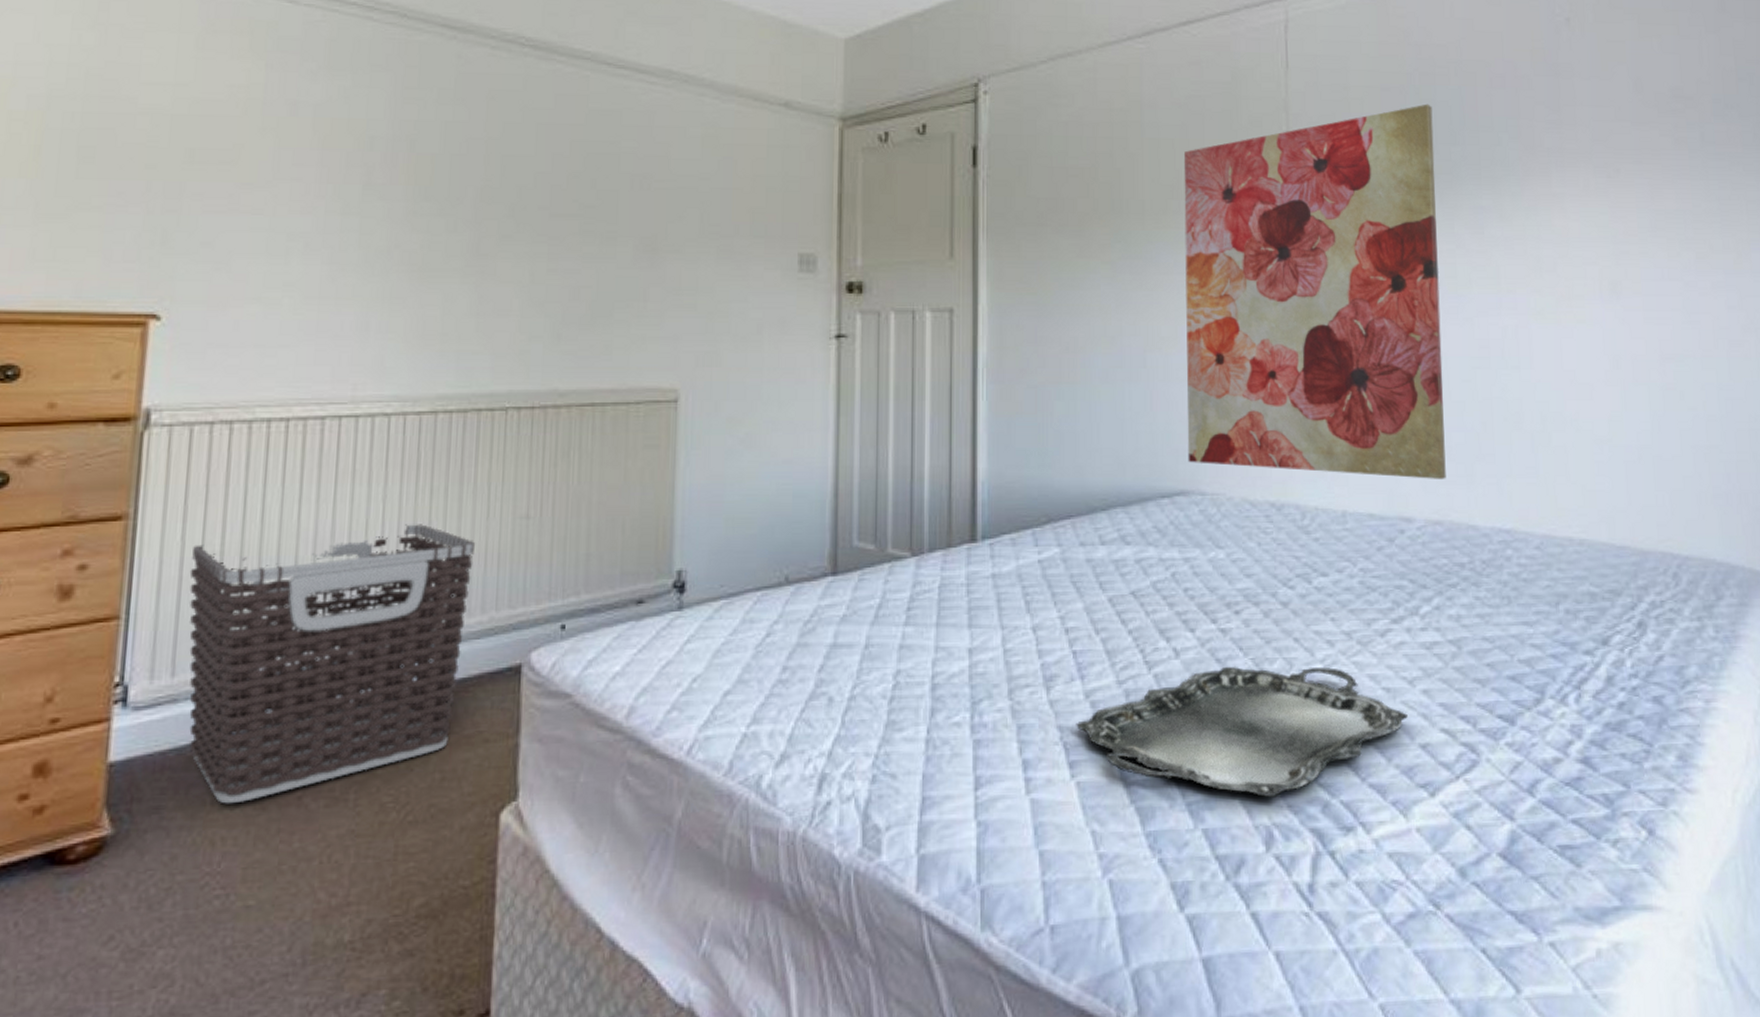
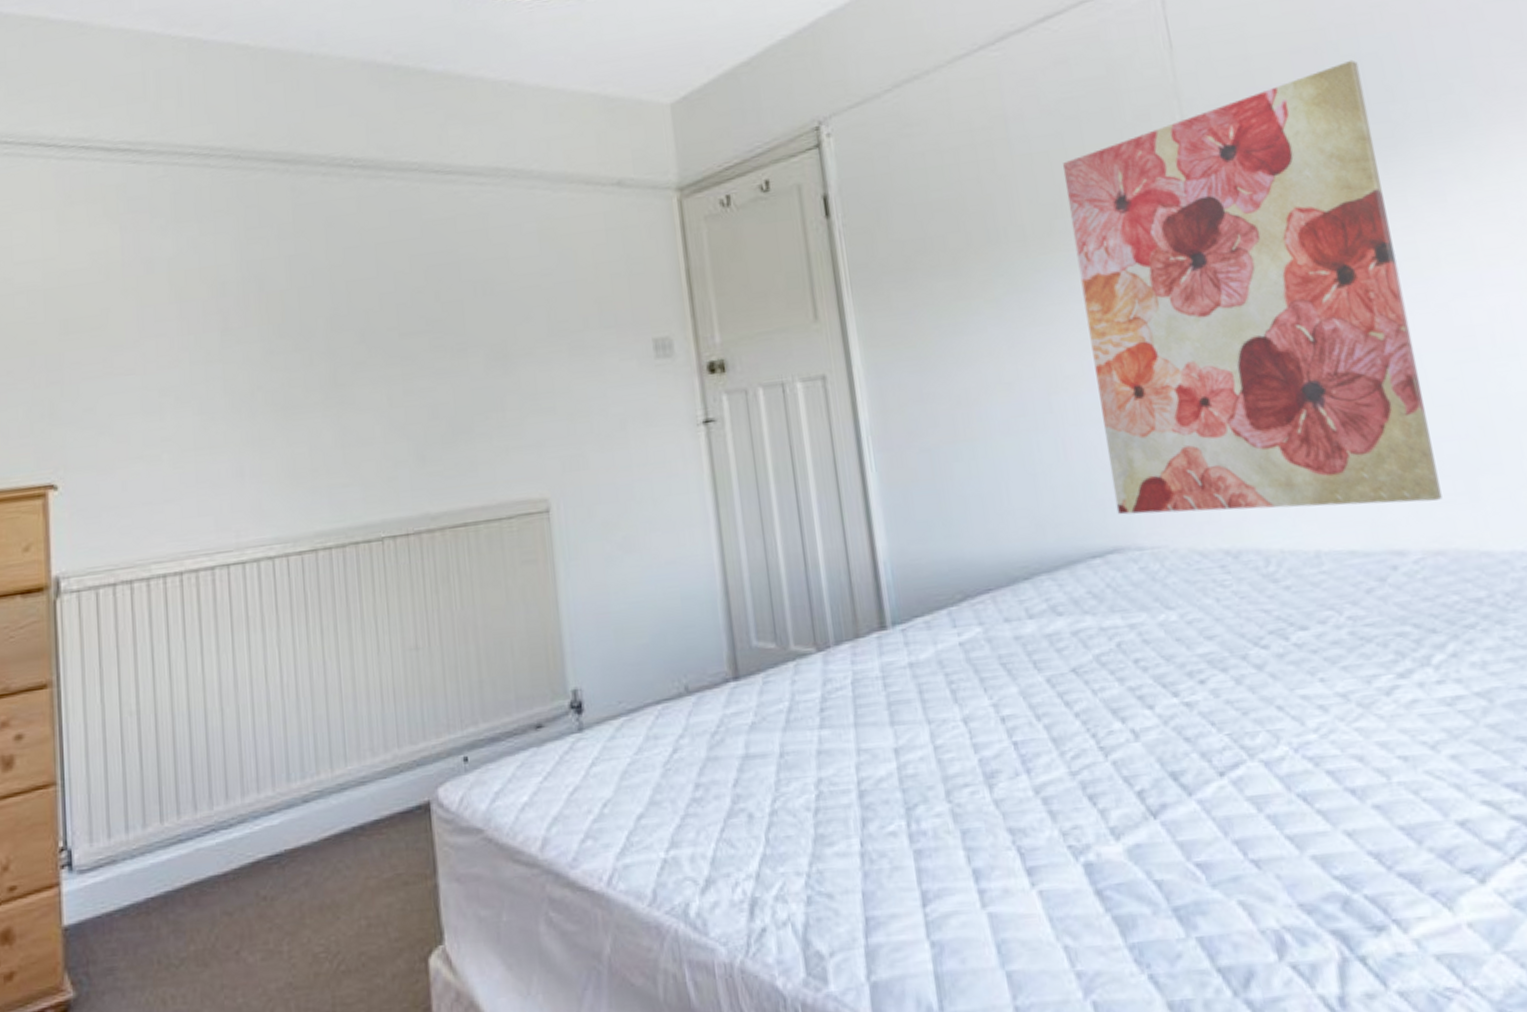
clothes hamper: present [189,524,476,804] -> none [112,665,371,962]
serving tray: present [1076,666,1409,797] -> none [1028,736,1437,896]

